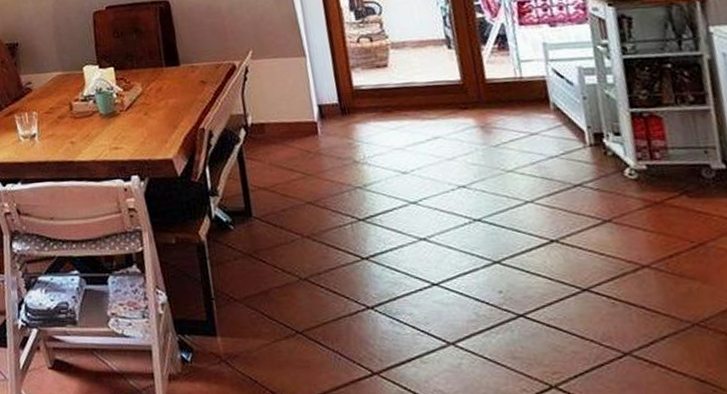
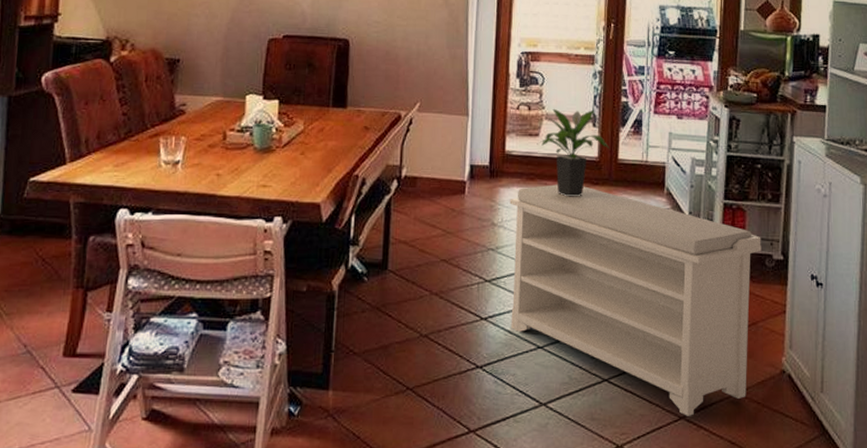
bench: none [368,112,709,352] -> present [509,184,761,416]
potted plant: none [387,32,473,126] -> present [537,108,610,197]

